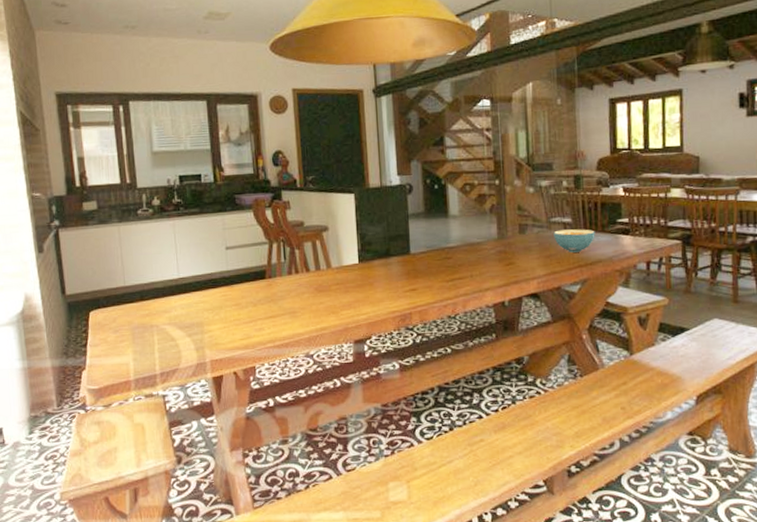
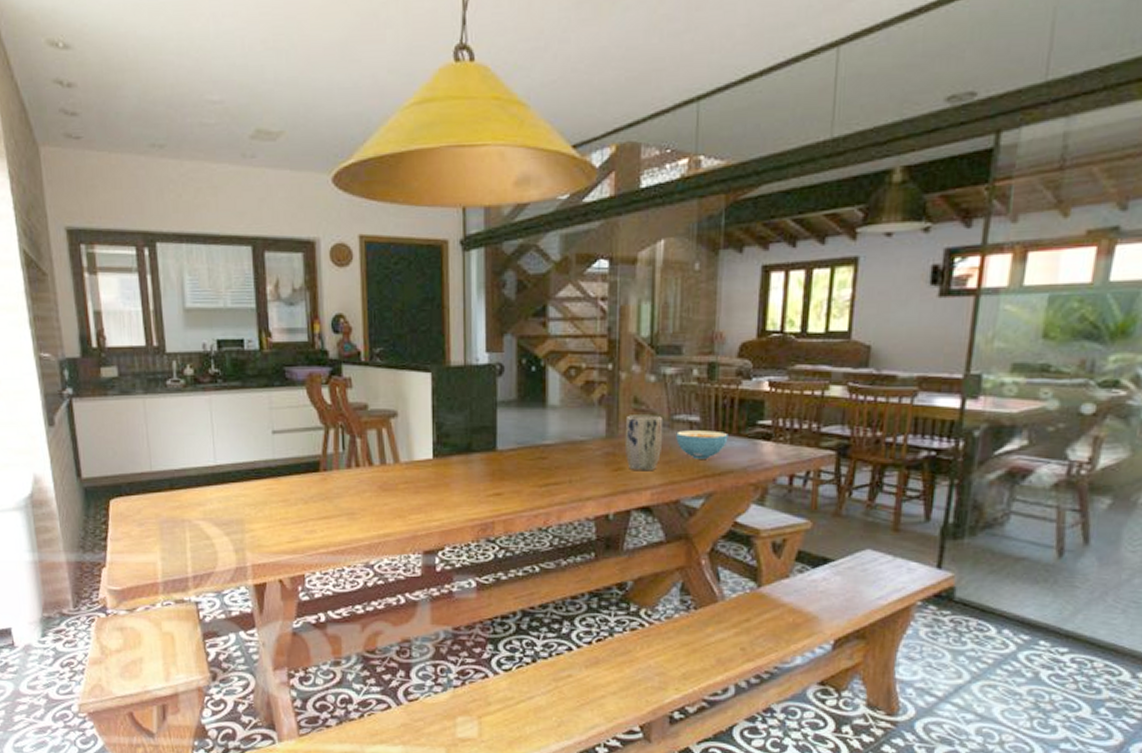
plant pot: none [512,219,544,265] -> present [624,415,664,471]

